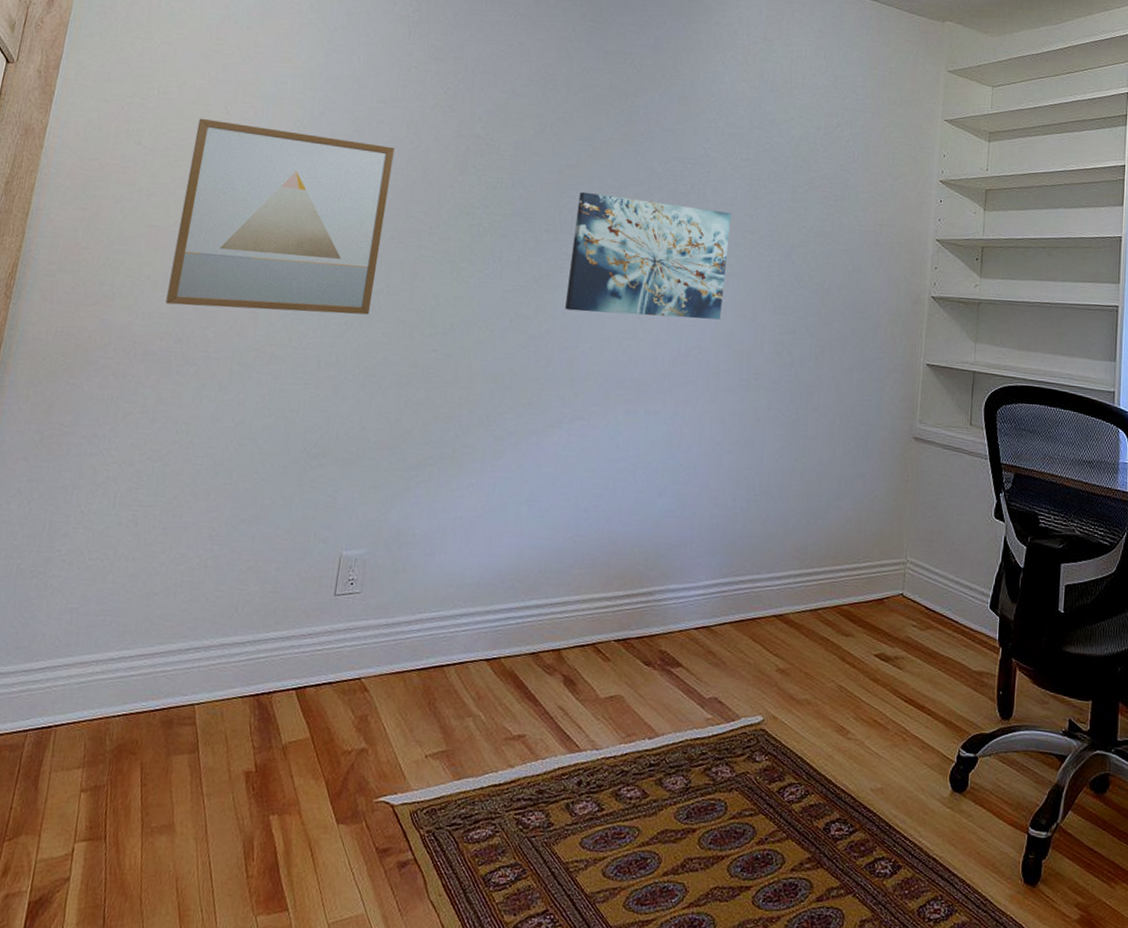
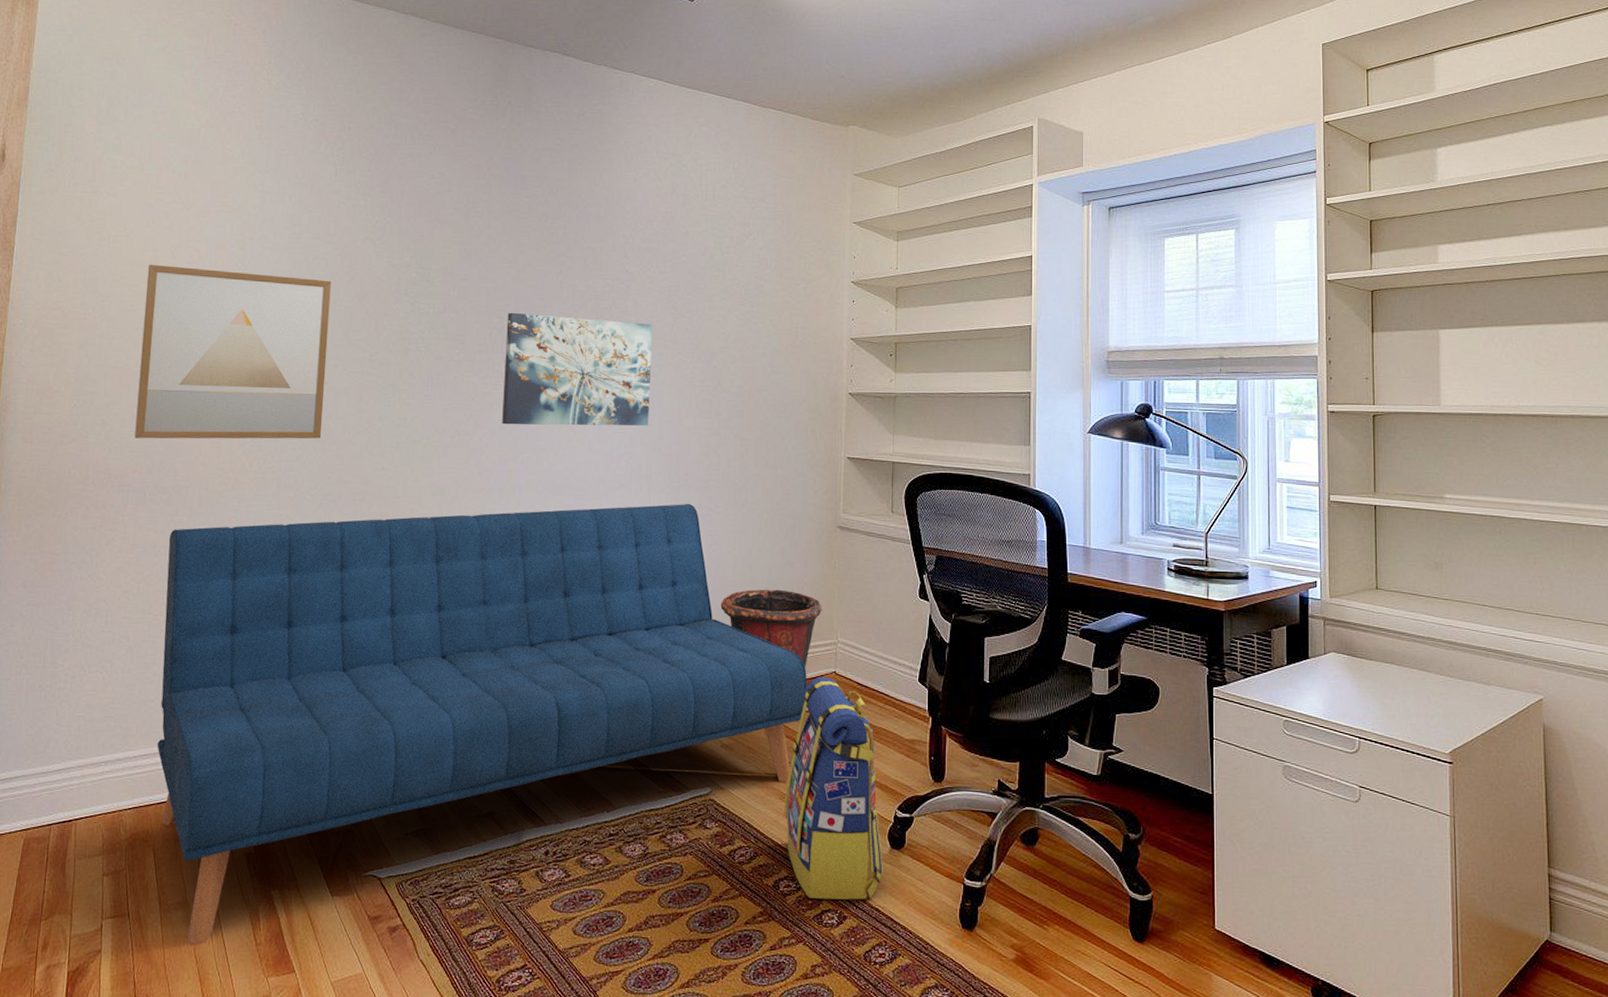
sofa: none [153,404,873,876] -> present [157,503,807,946]
waste bin: none [784,499,892,636] -> present [720,587,822,711]
backpack: none [839,598,944,848] -> present [784,676,884,900]

